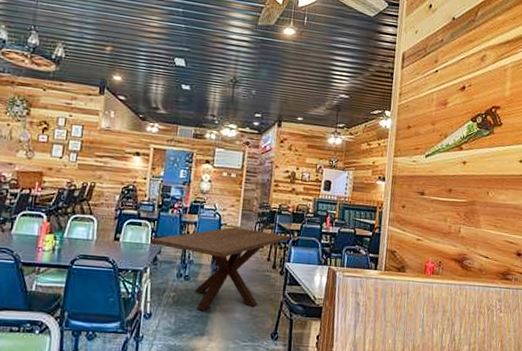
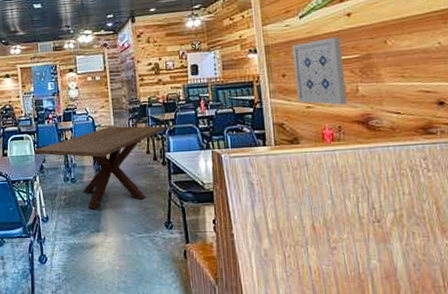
wall art: none [411,179,455,243] -> present [292,36,348,105]

